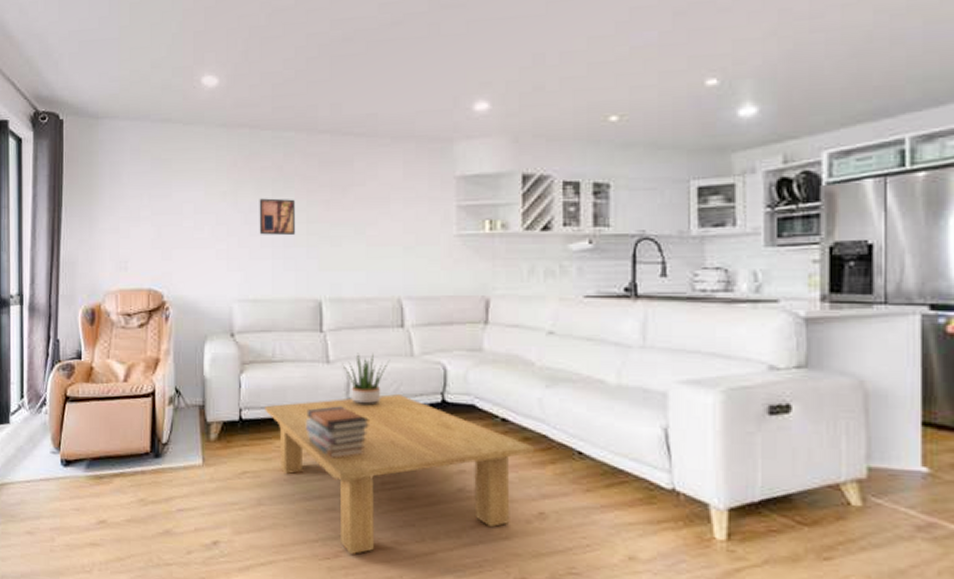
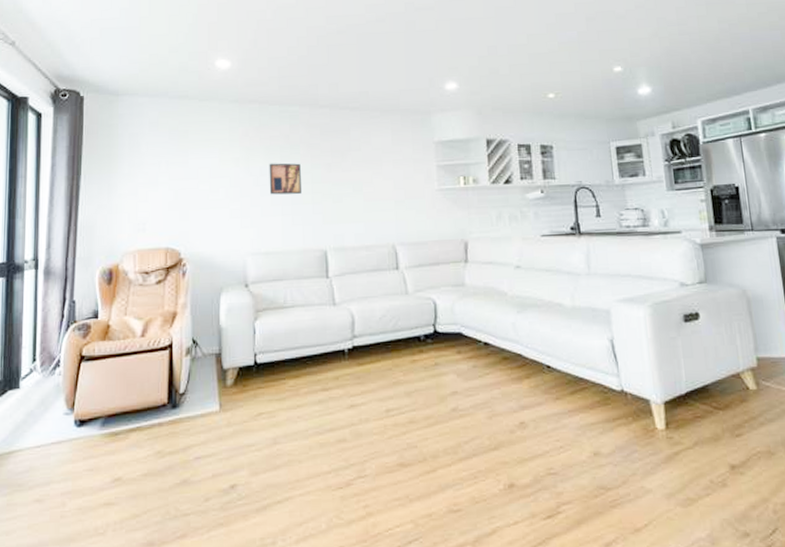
coffee table: present [265,394,535,554] -> none [278,329,513,481]
book stack: present [307,406,369,458] -> none [317,343,373,392]
potted plant: present [342,353,390,406] -> none [347,293,389,341]

